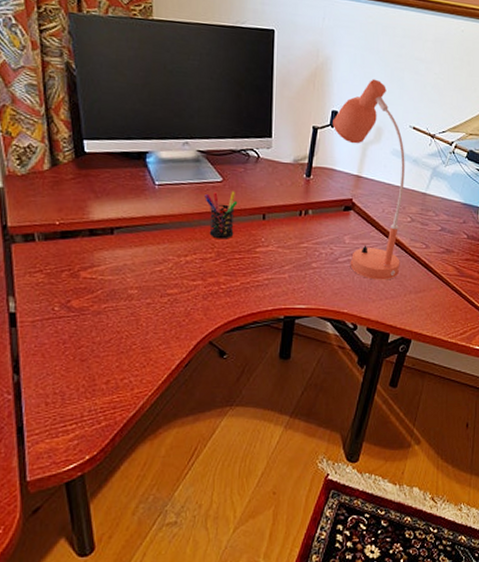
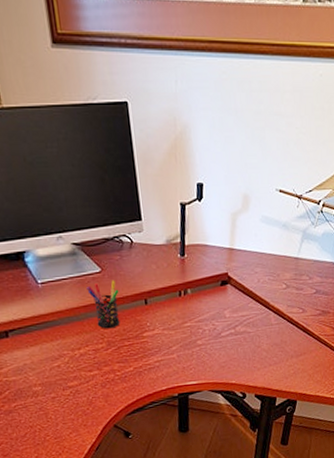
desk lamp: present [332,79,405,280] -> none [199,143,280,349]

